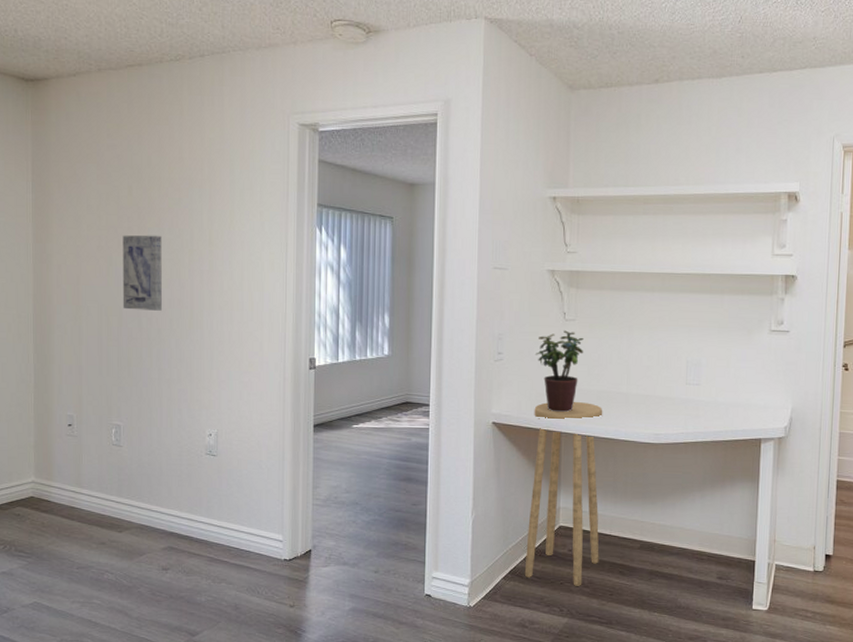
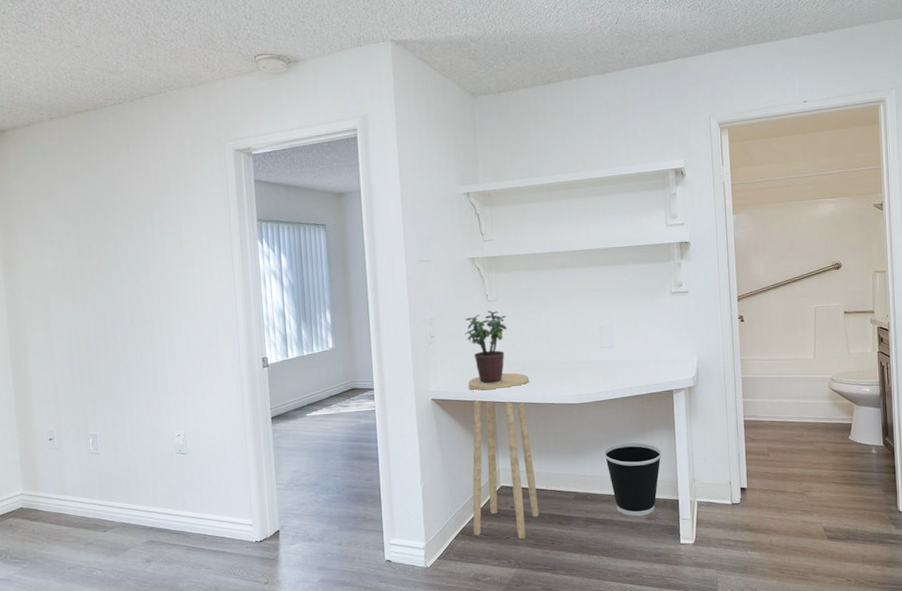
wall art: present [122,235,163,311] -> none [84,261,126,330]
wastebasket: none [677,491,742,575] -> present [604,442,662,517]

